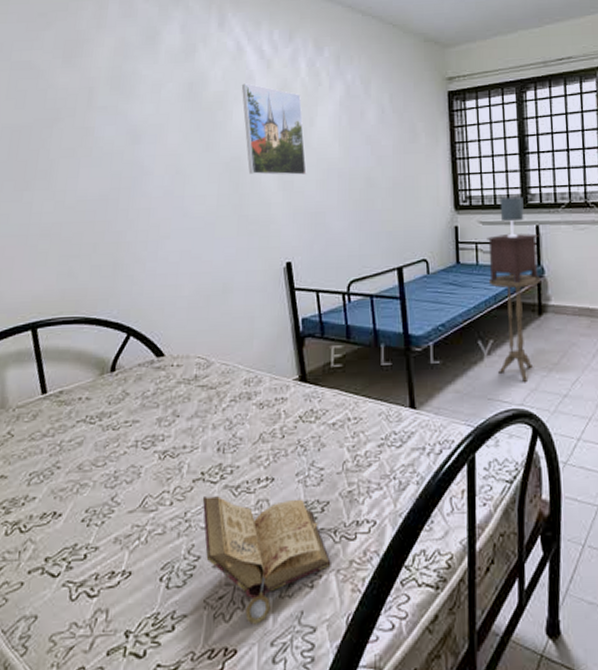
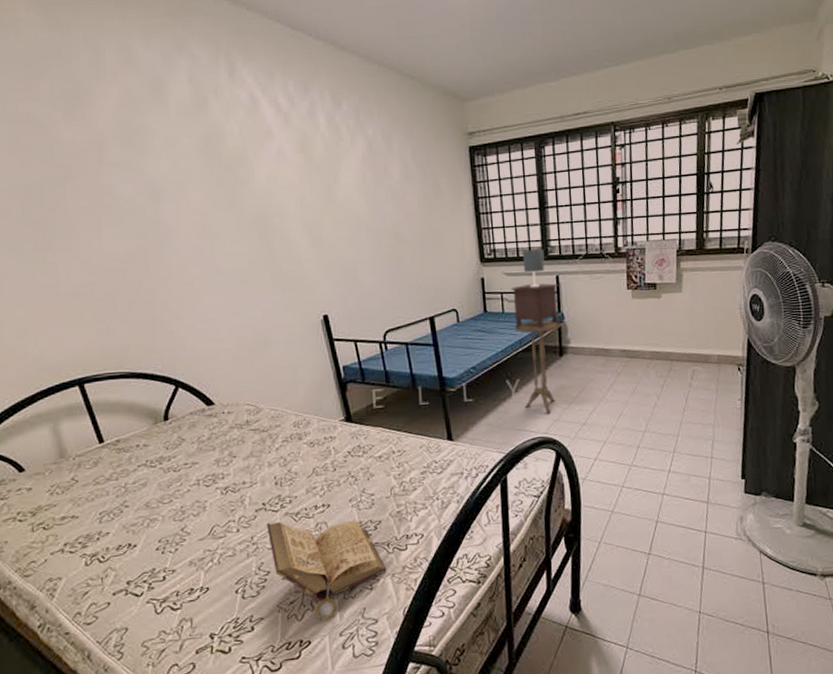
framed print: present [241,83,307,175] -> none [260,138,335,232]

